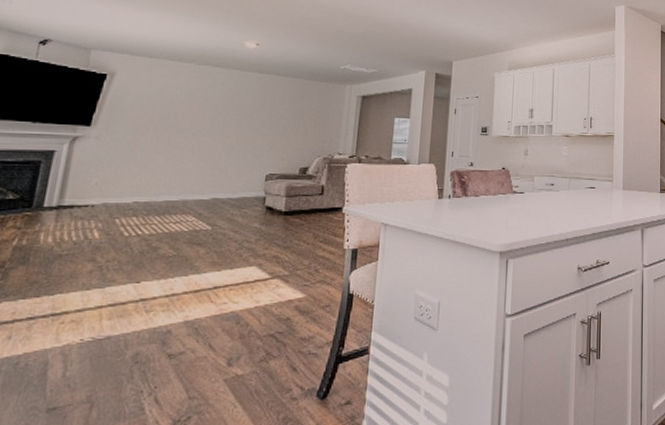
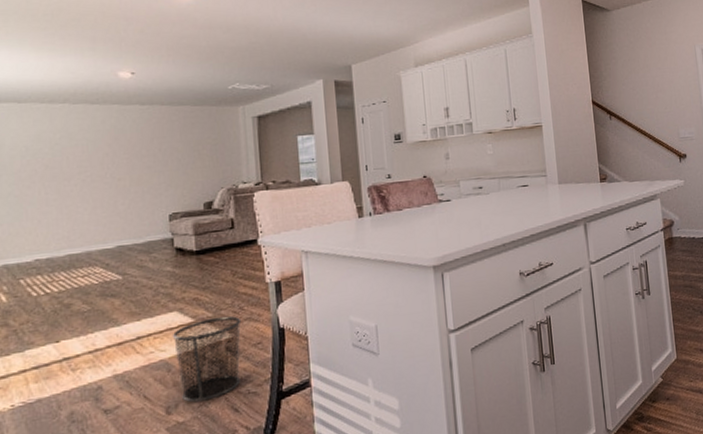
trash can: none [245,276,315,357] -> present [172,315,242,403]

